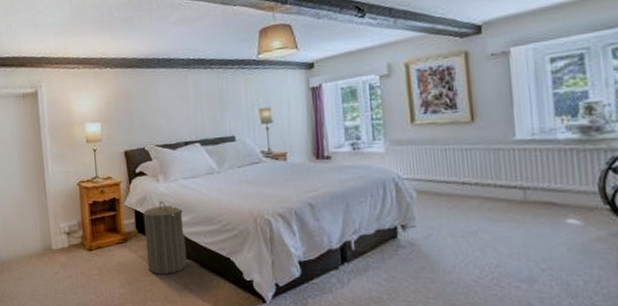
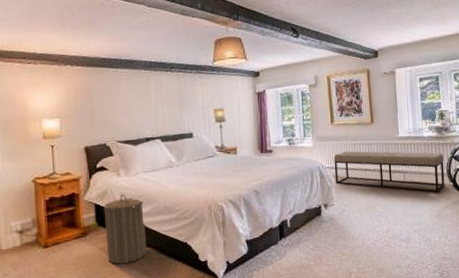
bench: none [414,158,596,220] -> present [333,151,445,194]

